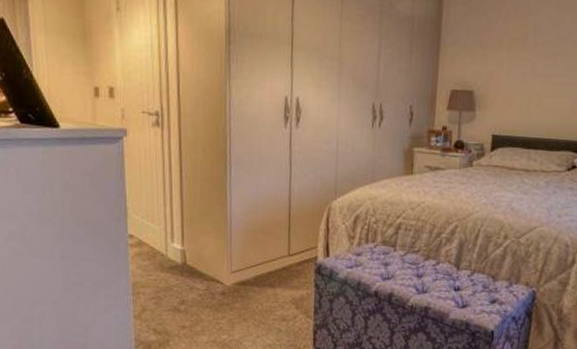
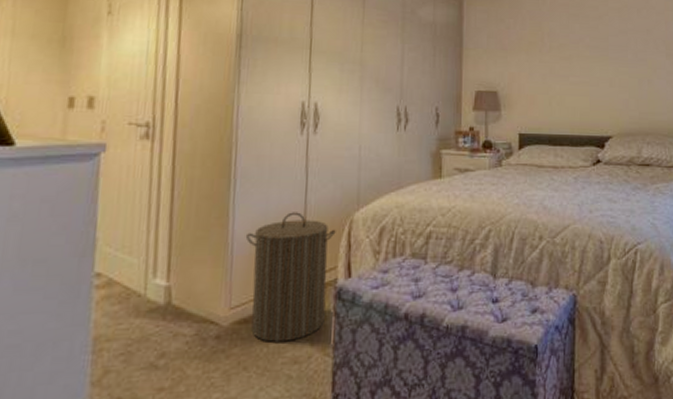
laundry hamper: none [241,197,316,303] -> present [245,212,336,342]

